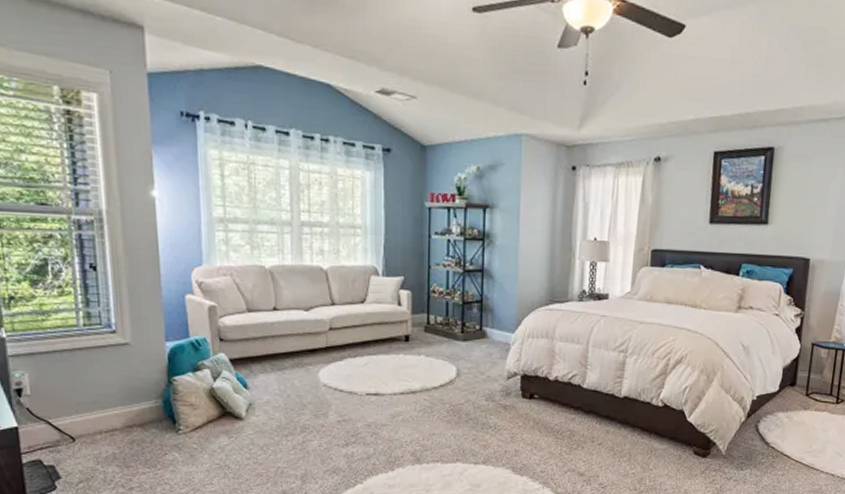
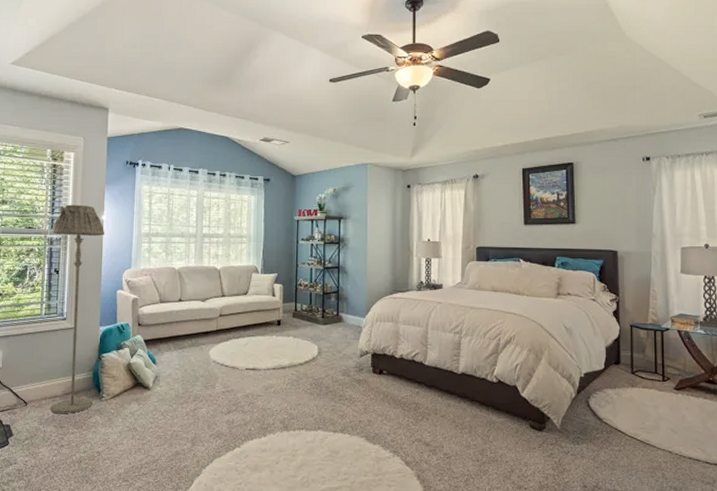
floor lamp: none [77,172,167,451] -> present [50,204,105,414]

